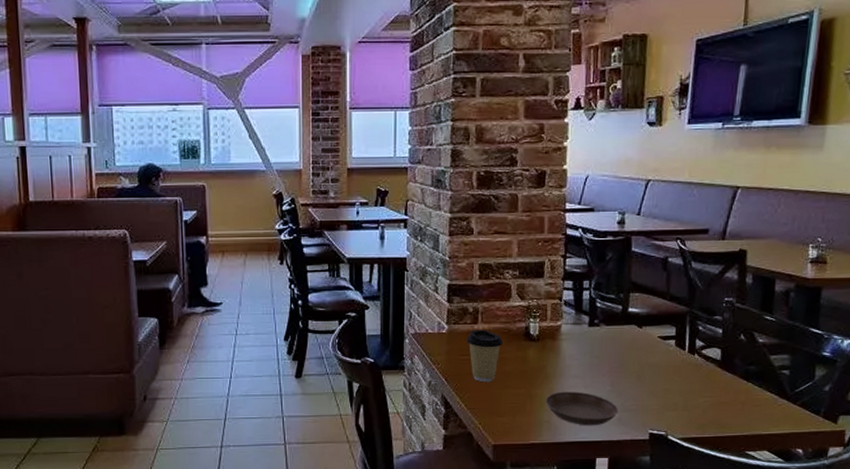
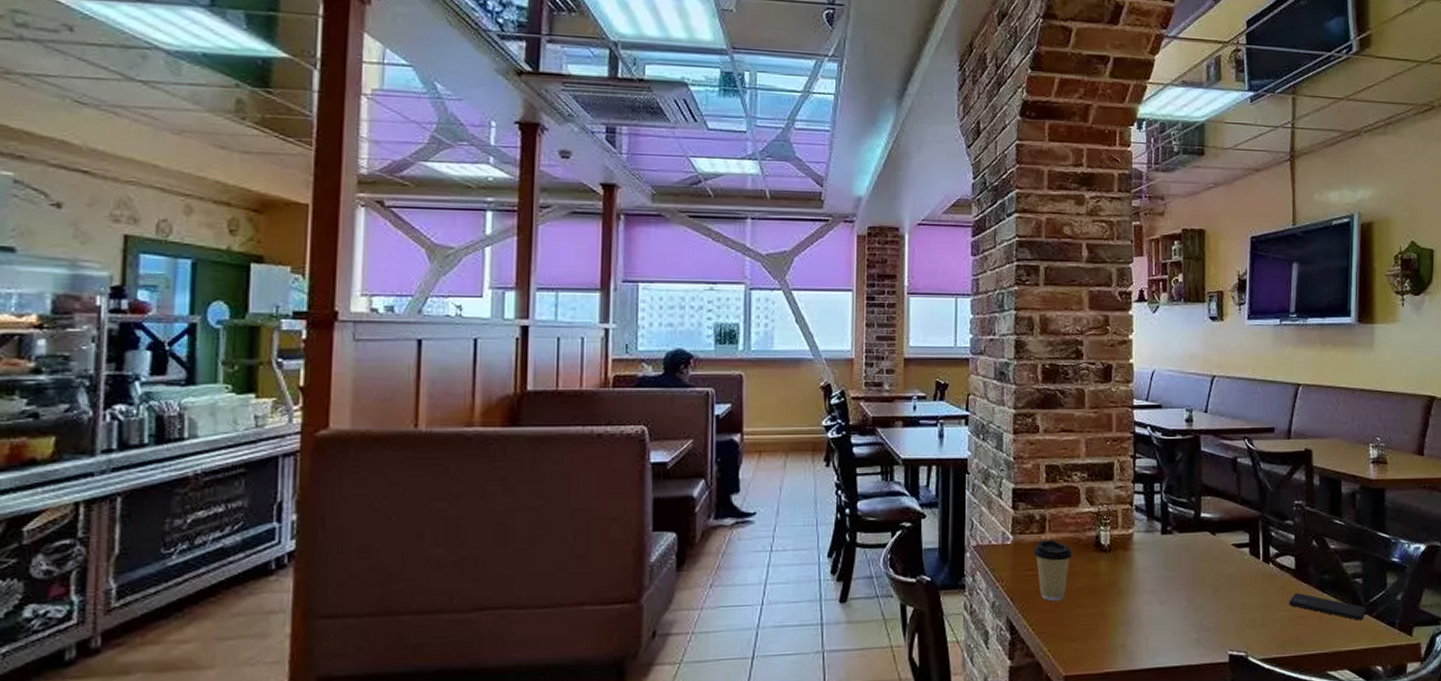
saucer: present [545,391,619,426] -> none [1119,609,1196,649]
smartphone: none [712,381,792,408] -> present [1289,592,1367,621]

